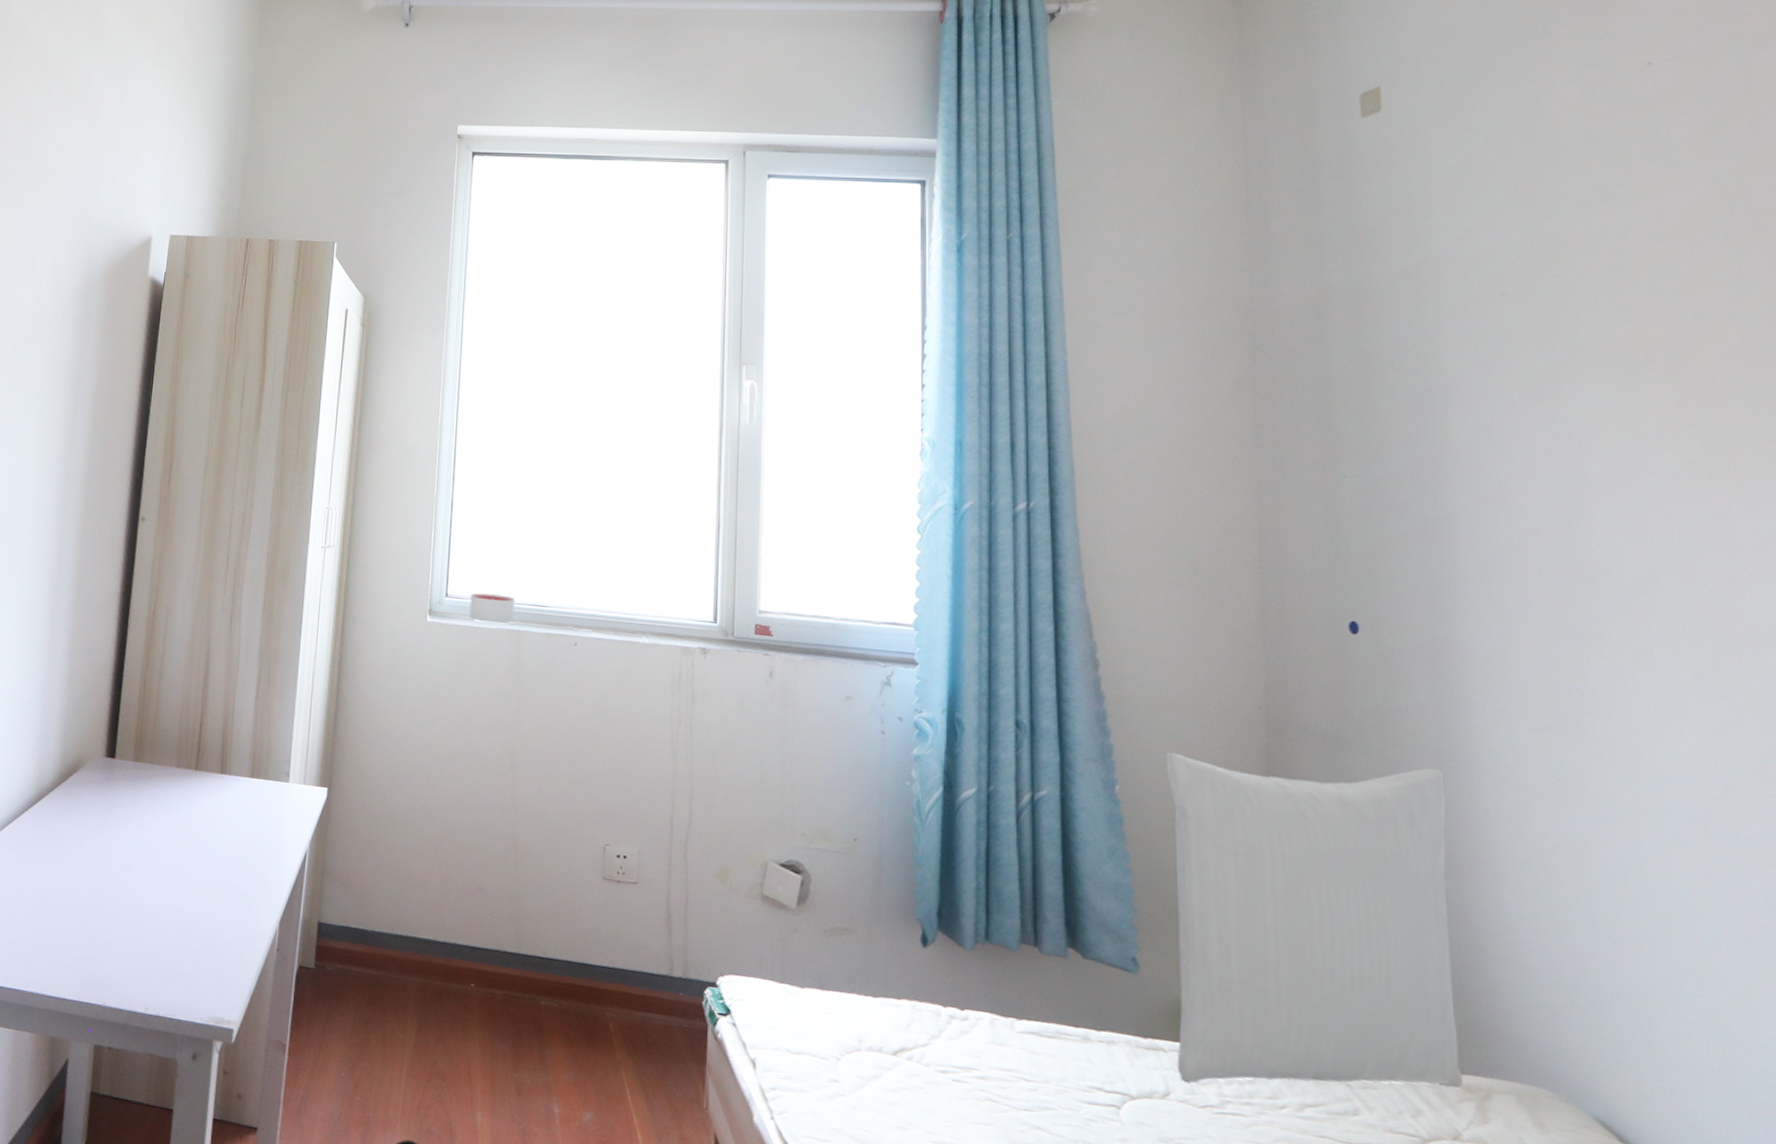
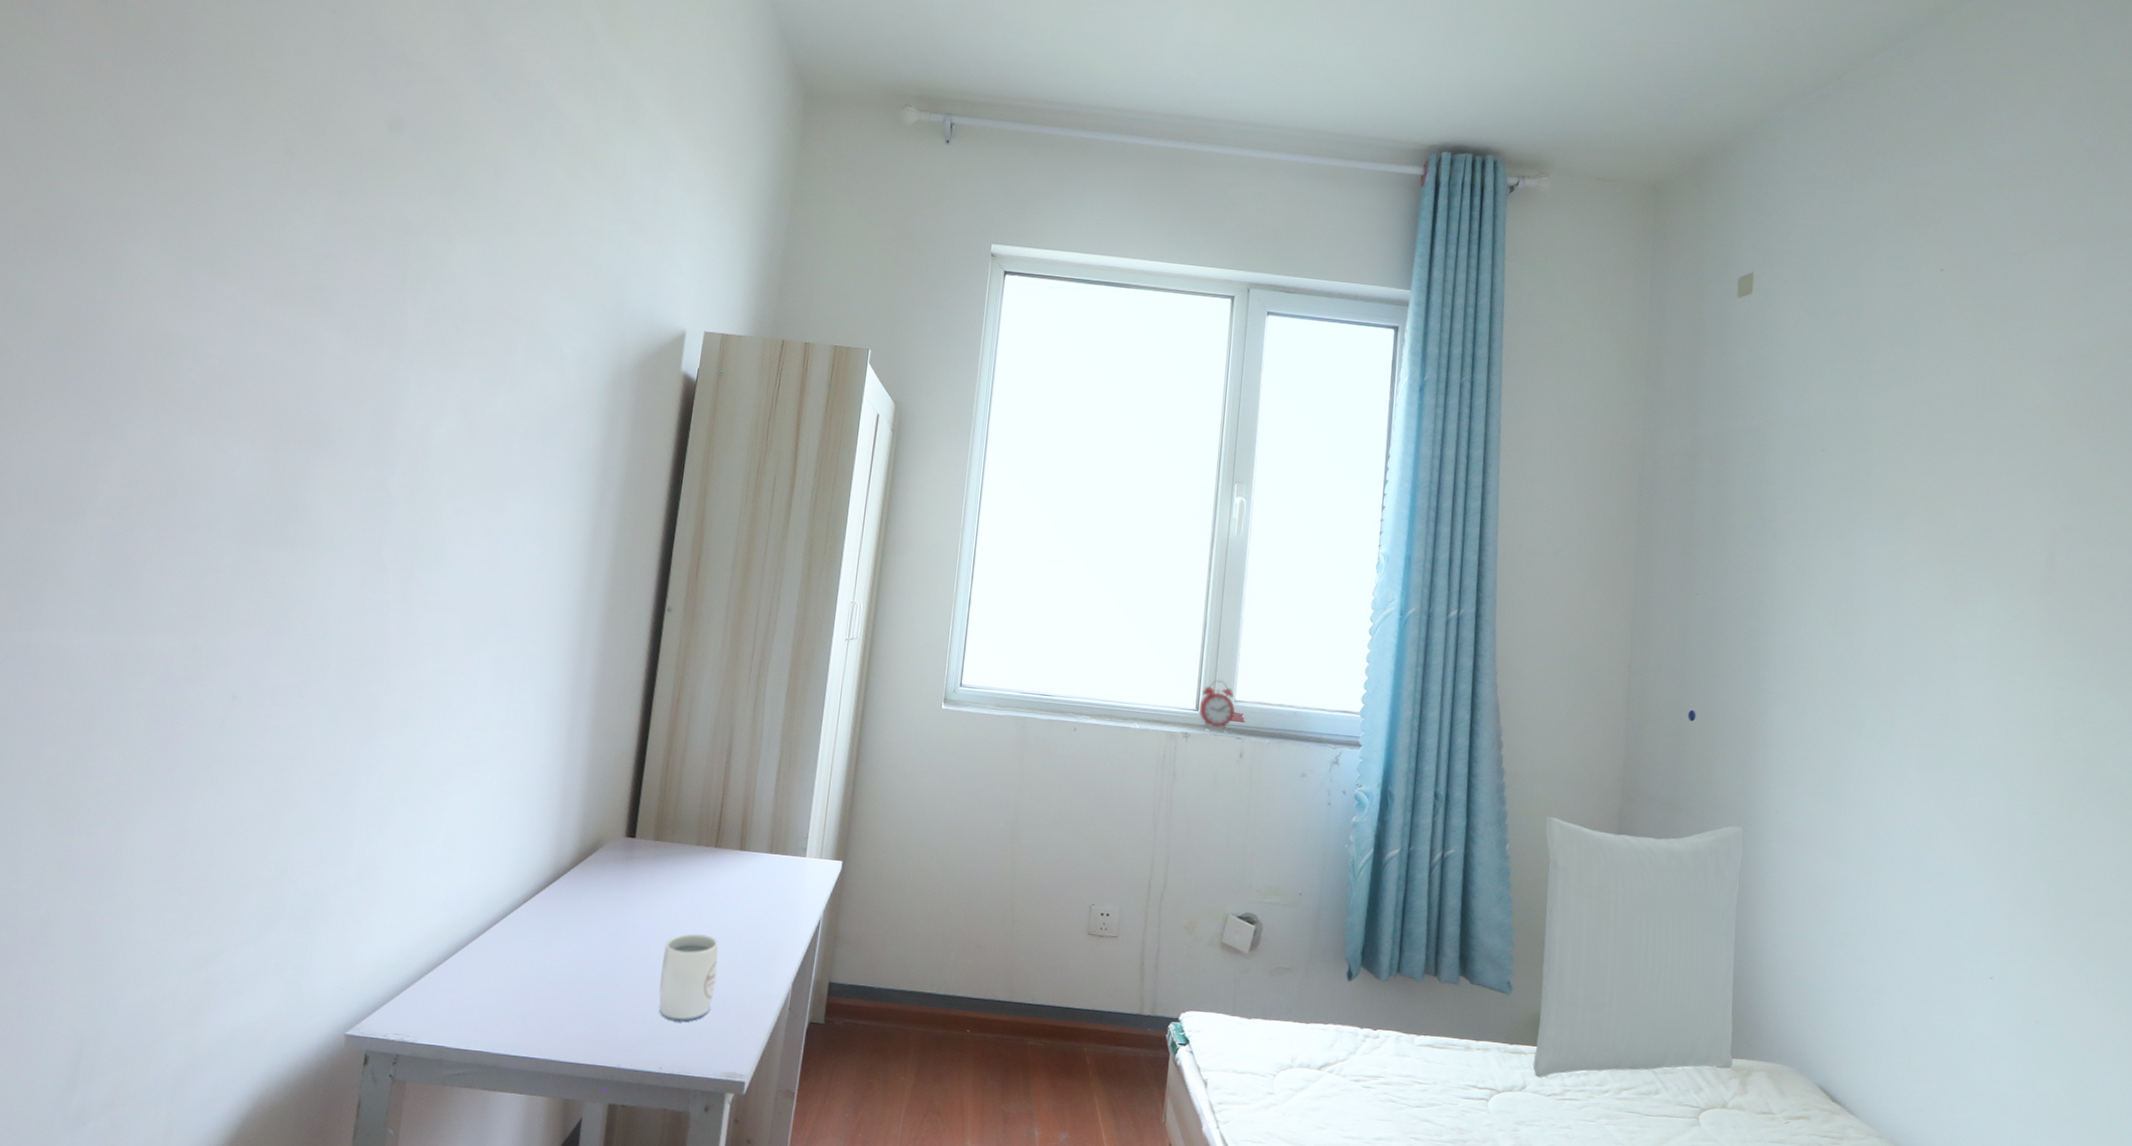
mug: none [142,862,202,959] -> present [658,933,719,1021]
candle: present [469,593,515,624] -> none [980,683,1023,711]
alarm clock: none [717,586,761,646] -> present [1199,679,1235,731]

